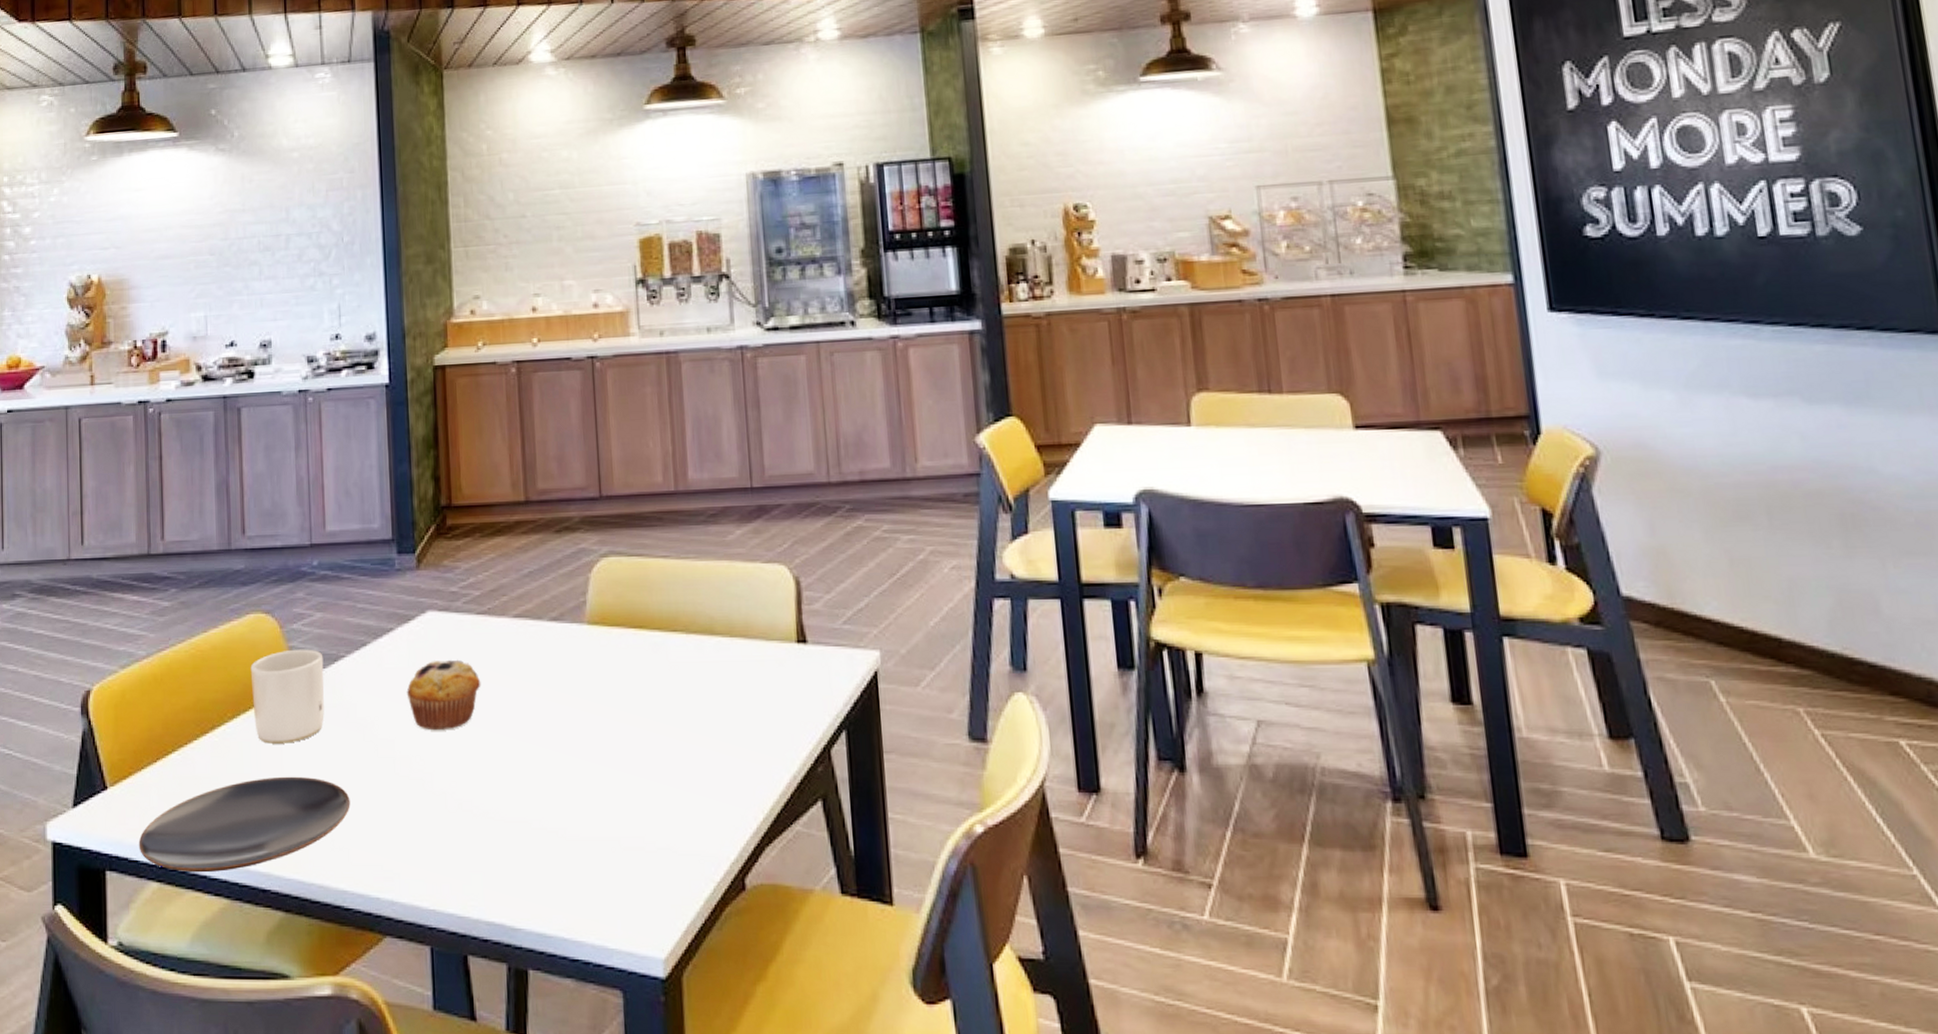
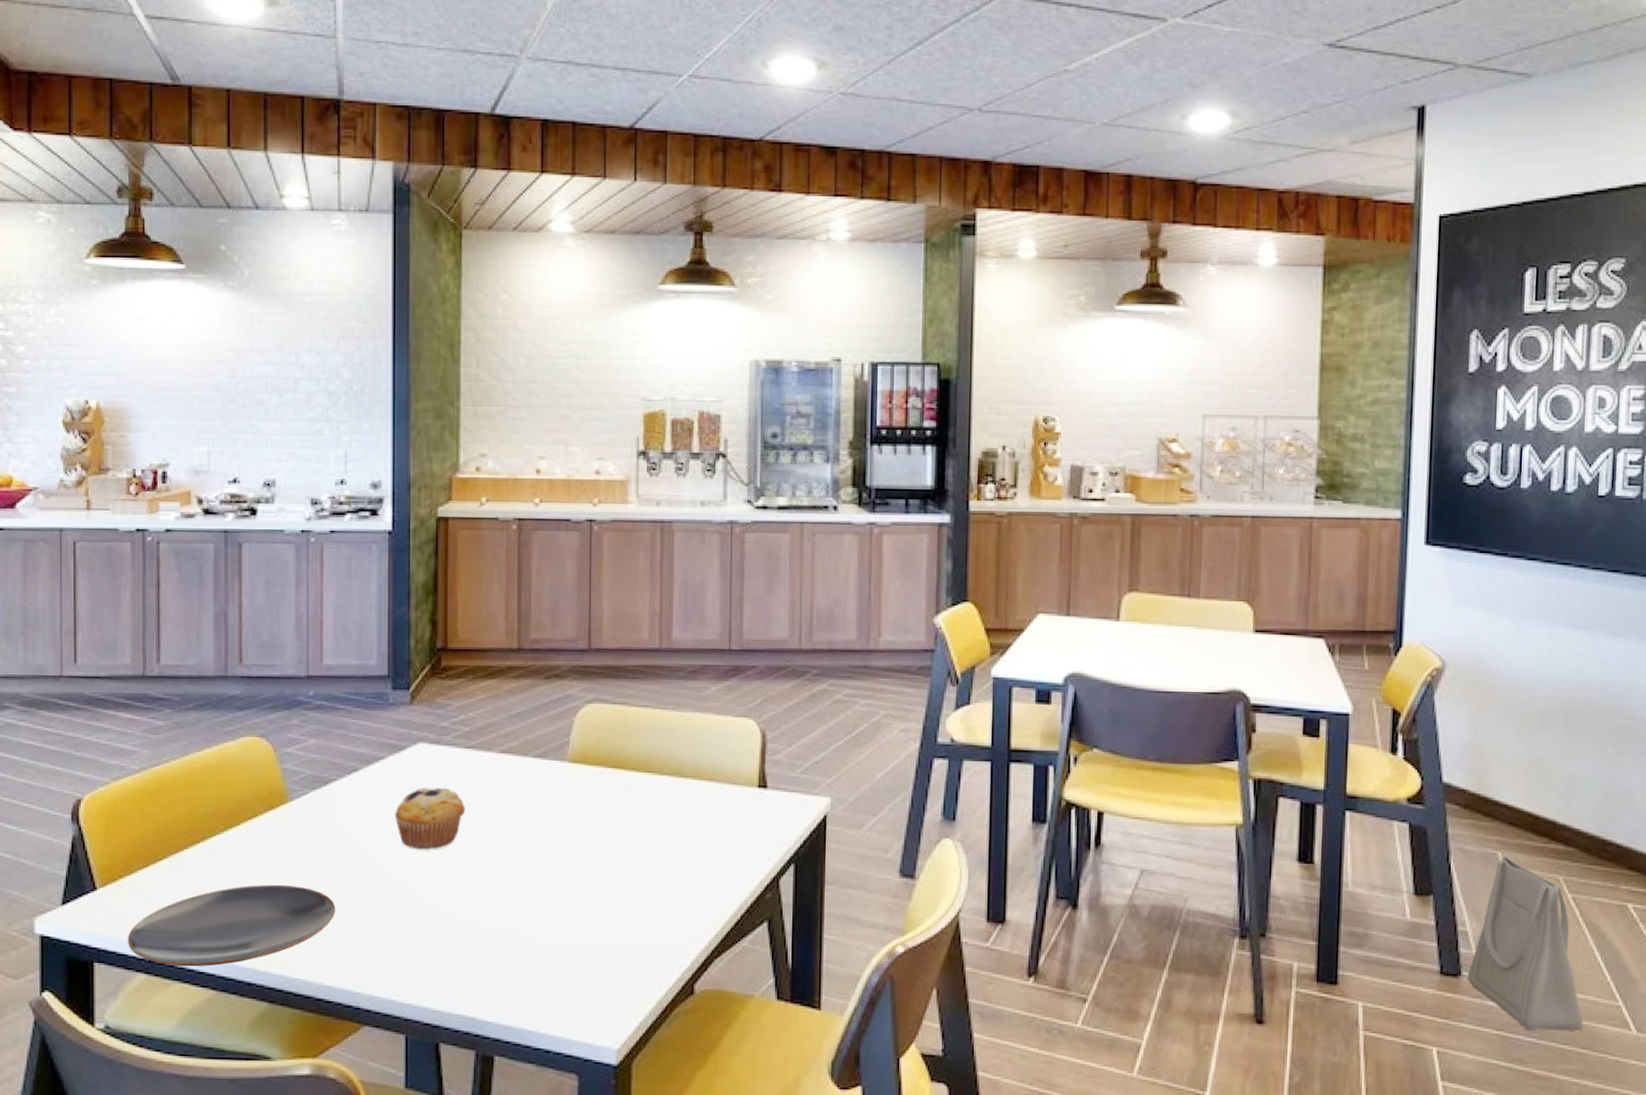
mug: present [250,649,325,744] -> none [243,771,315,855]
shopping bag: none [1698,685,1871,911] -> present [1467,857,1584,1031]

